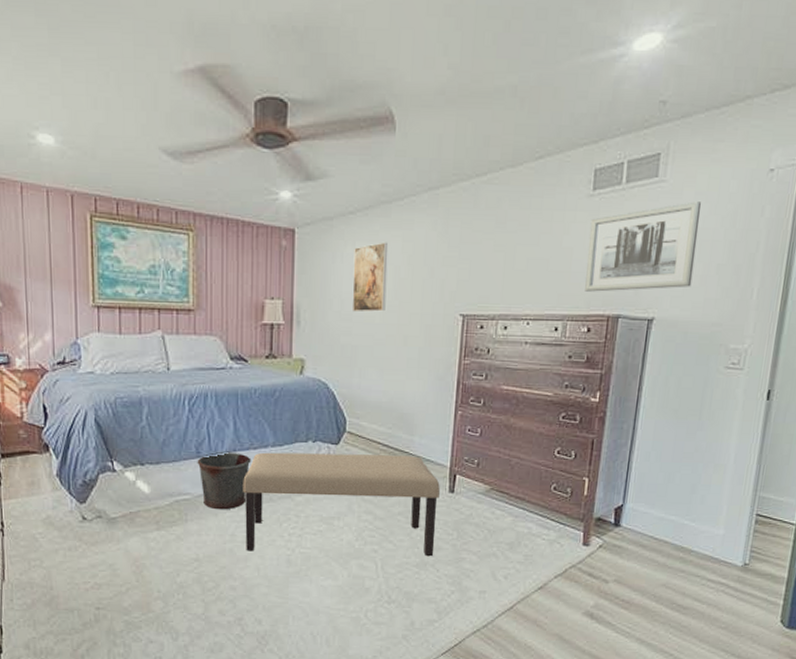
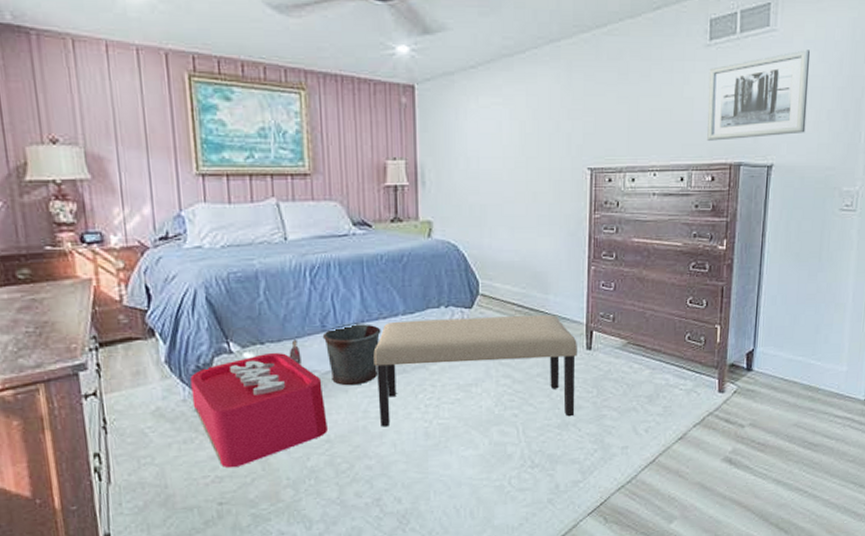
storage bin: none [77,463,197,577] -> present [190,340,327,468]
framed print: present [352,242,388,312] -> none [477,96,513,170]

